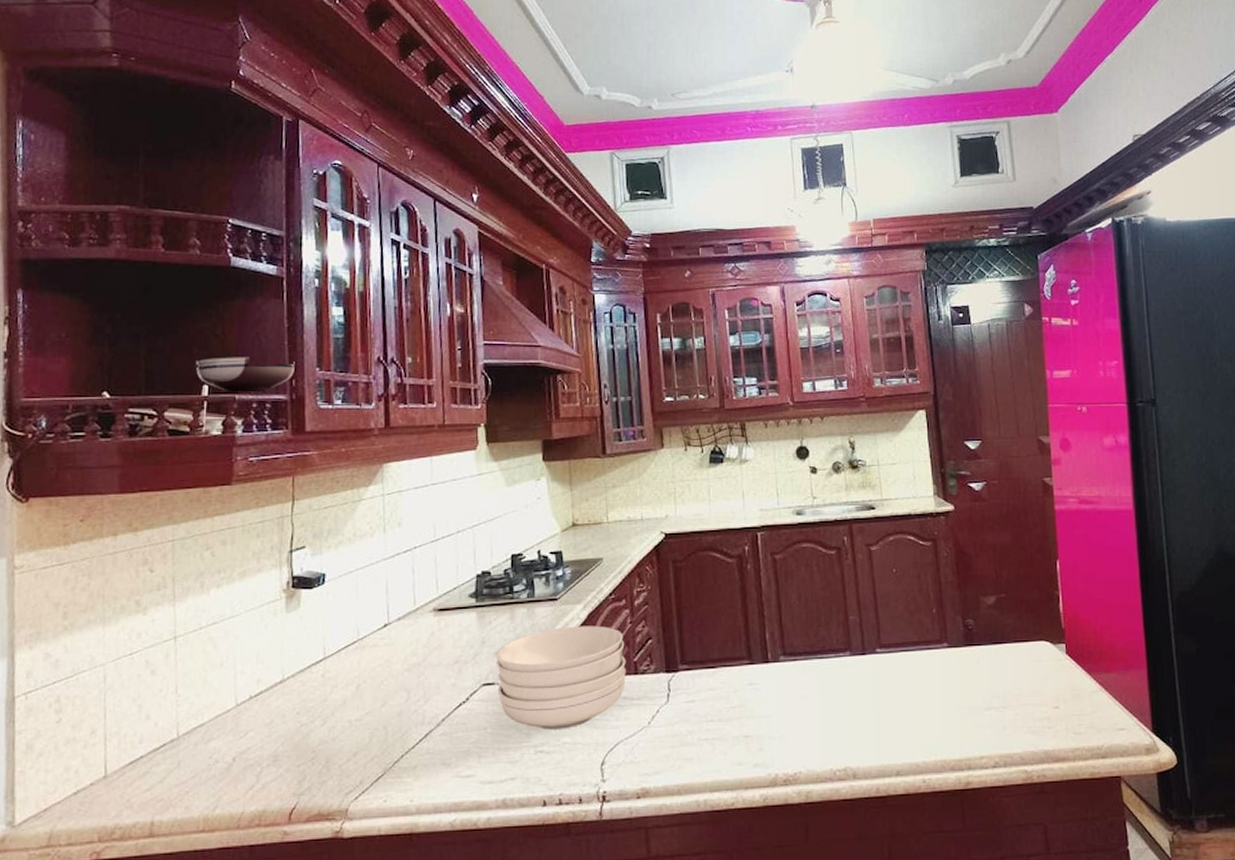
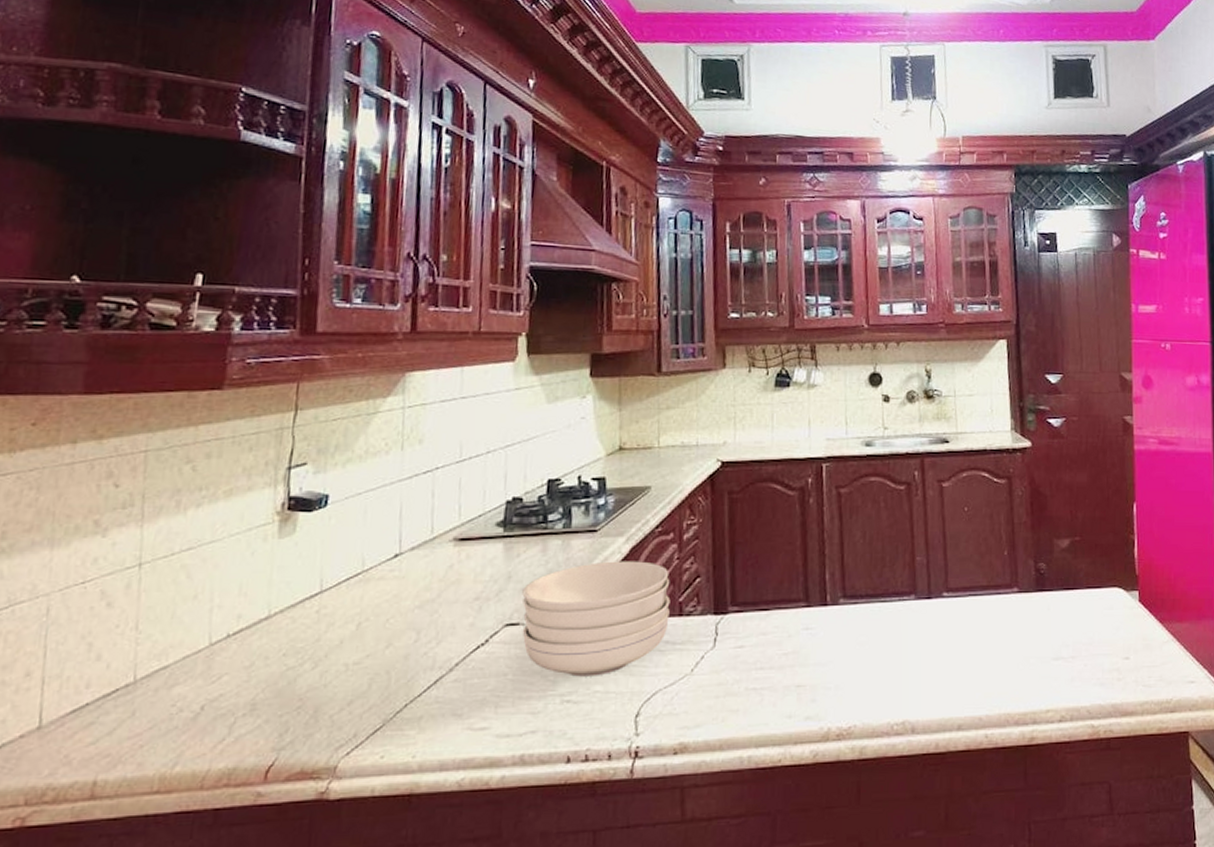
bowl: present [195,357,295,393] -> none [189,243,310,285]

